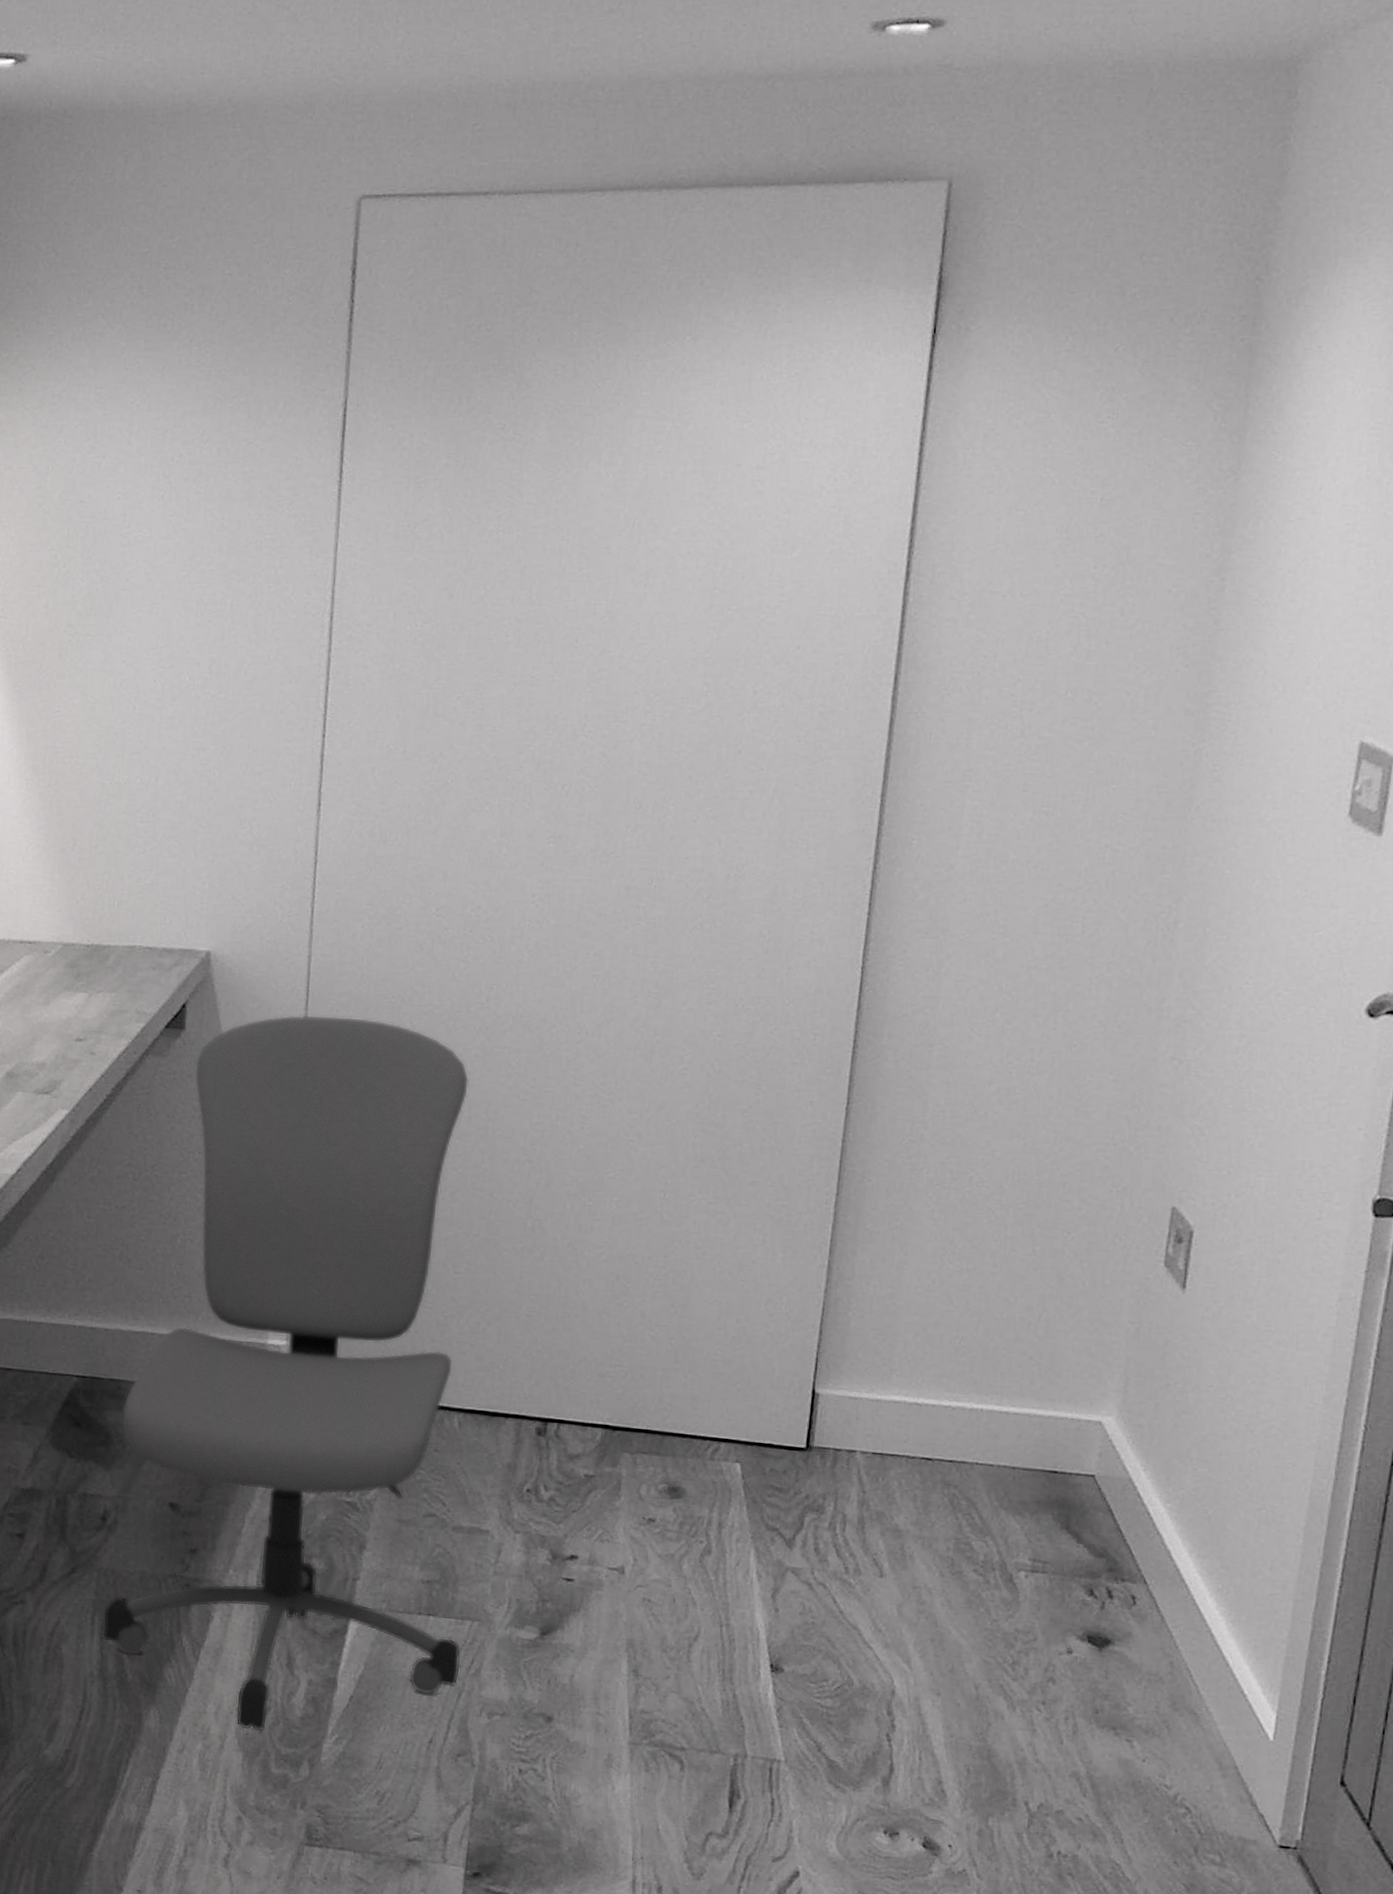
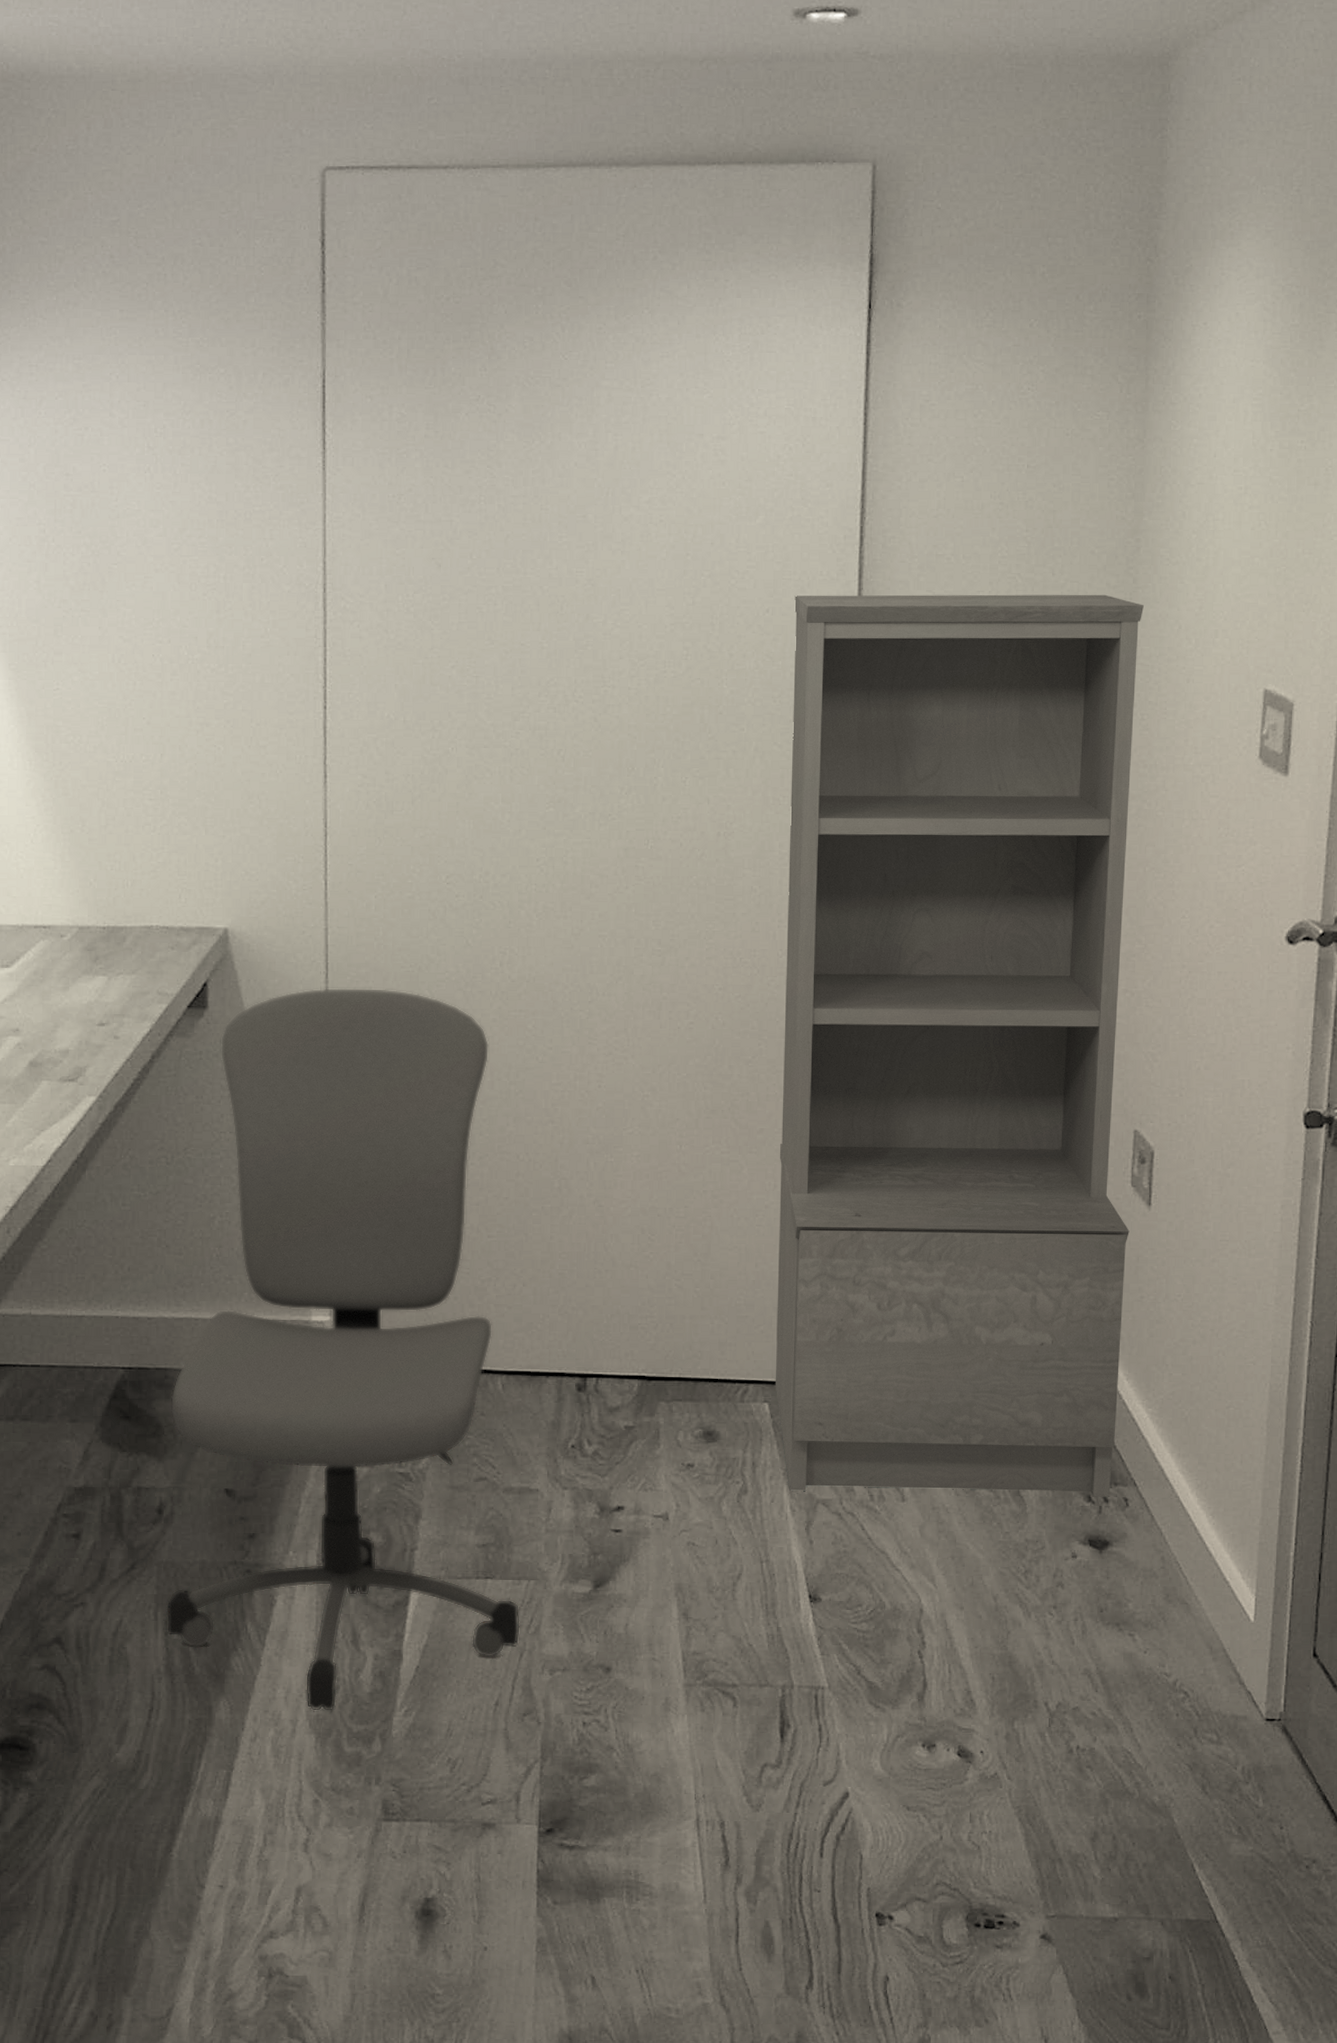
bookshelf: none [748,632,1225,1593] -> present [775,594,1144,1497]

